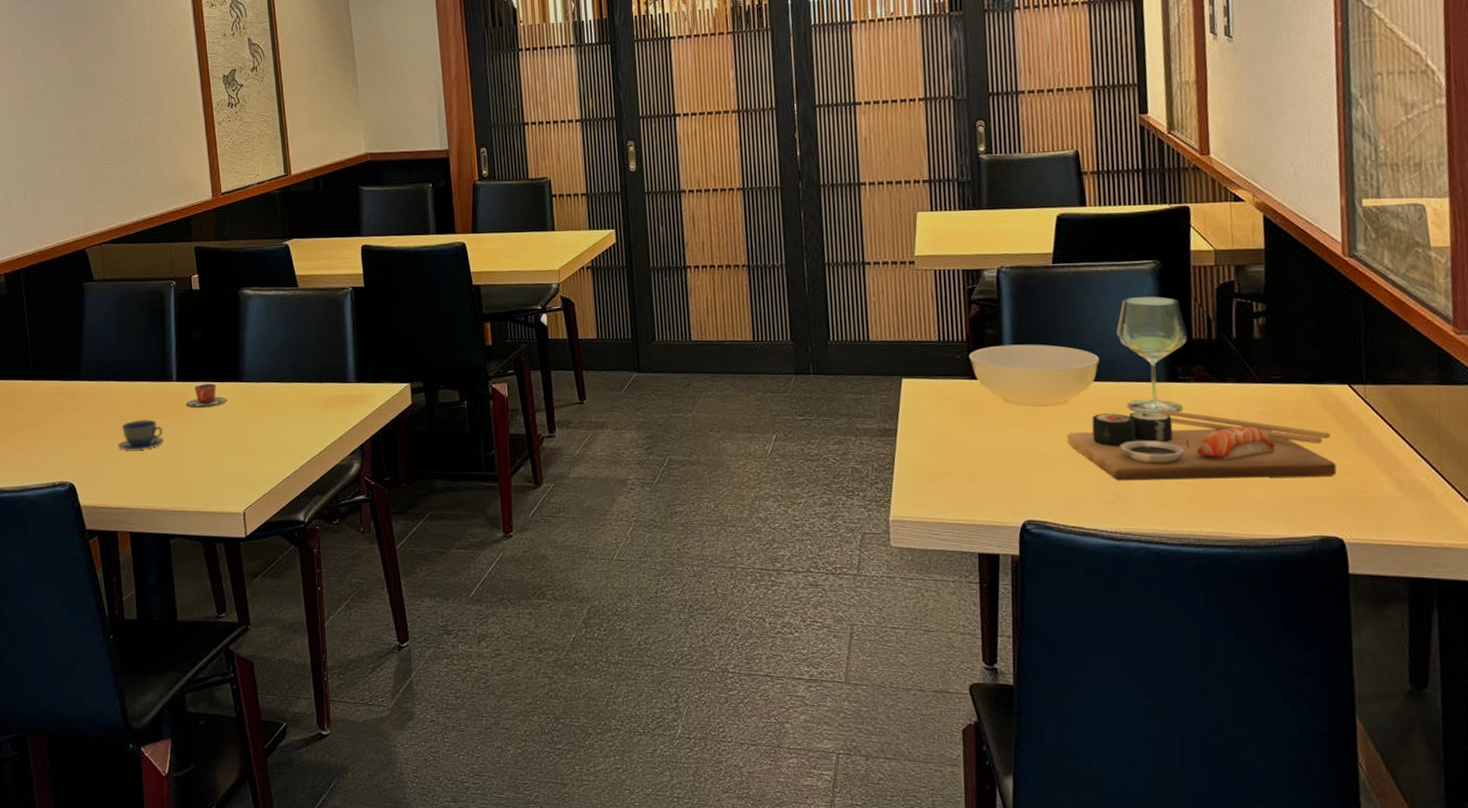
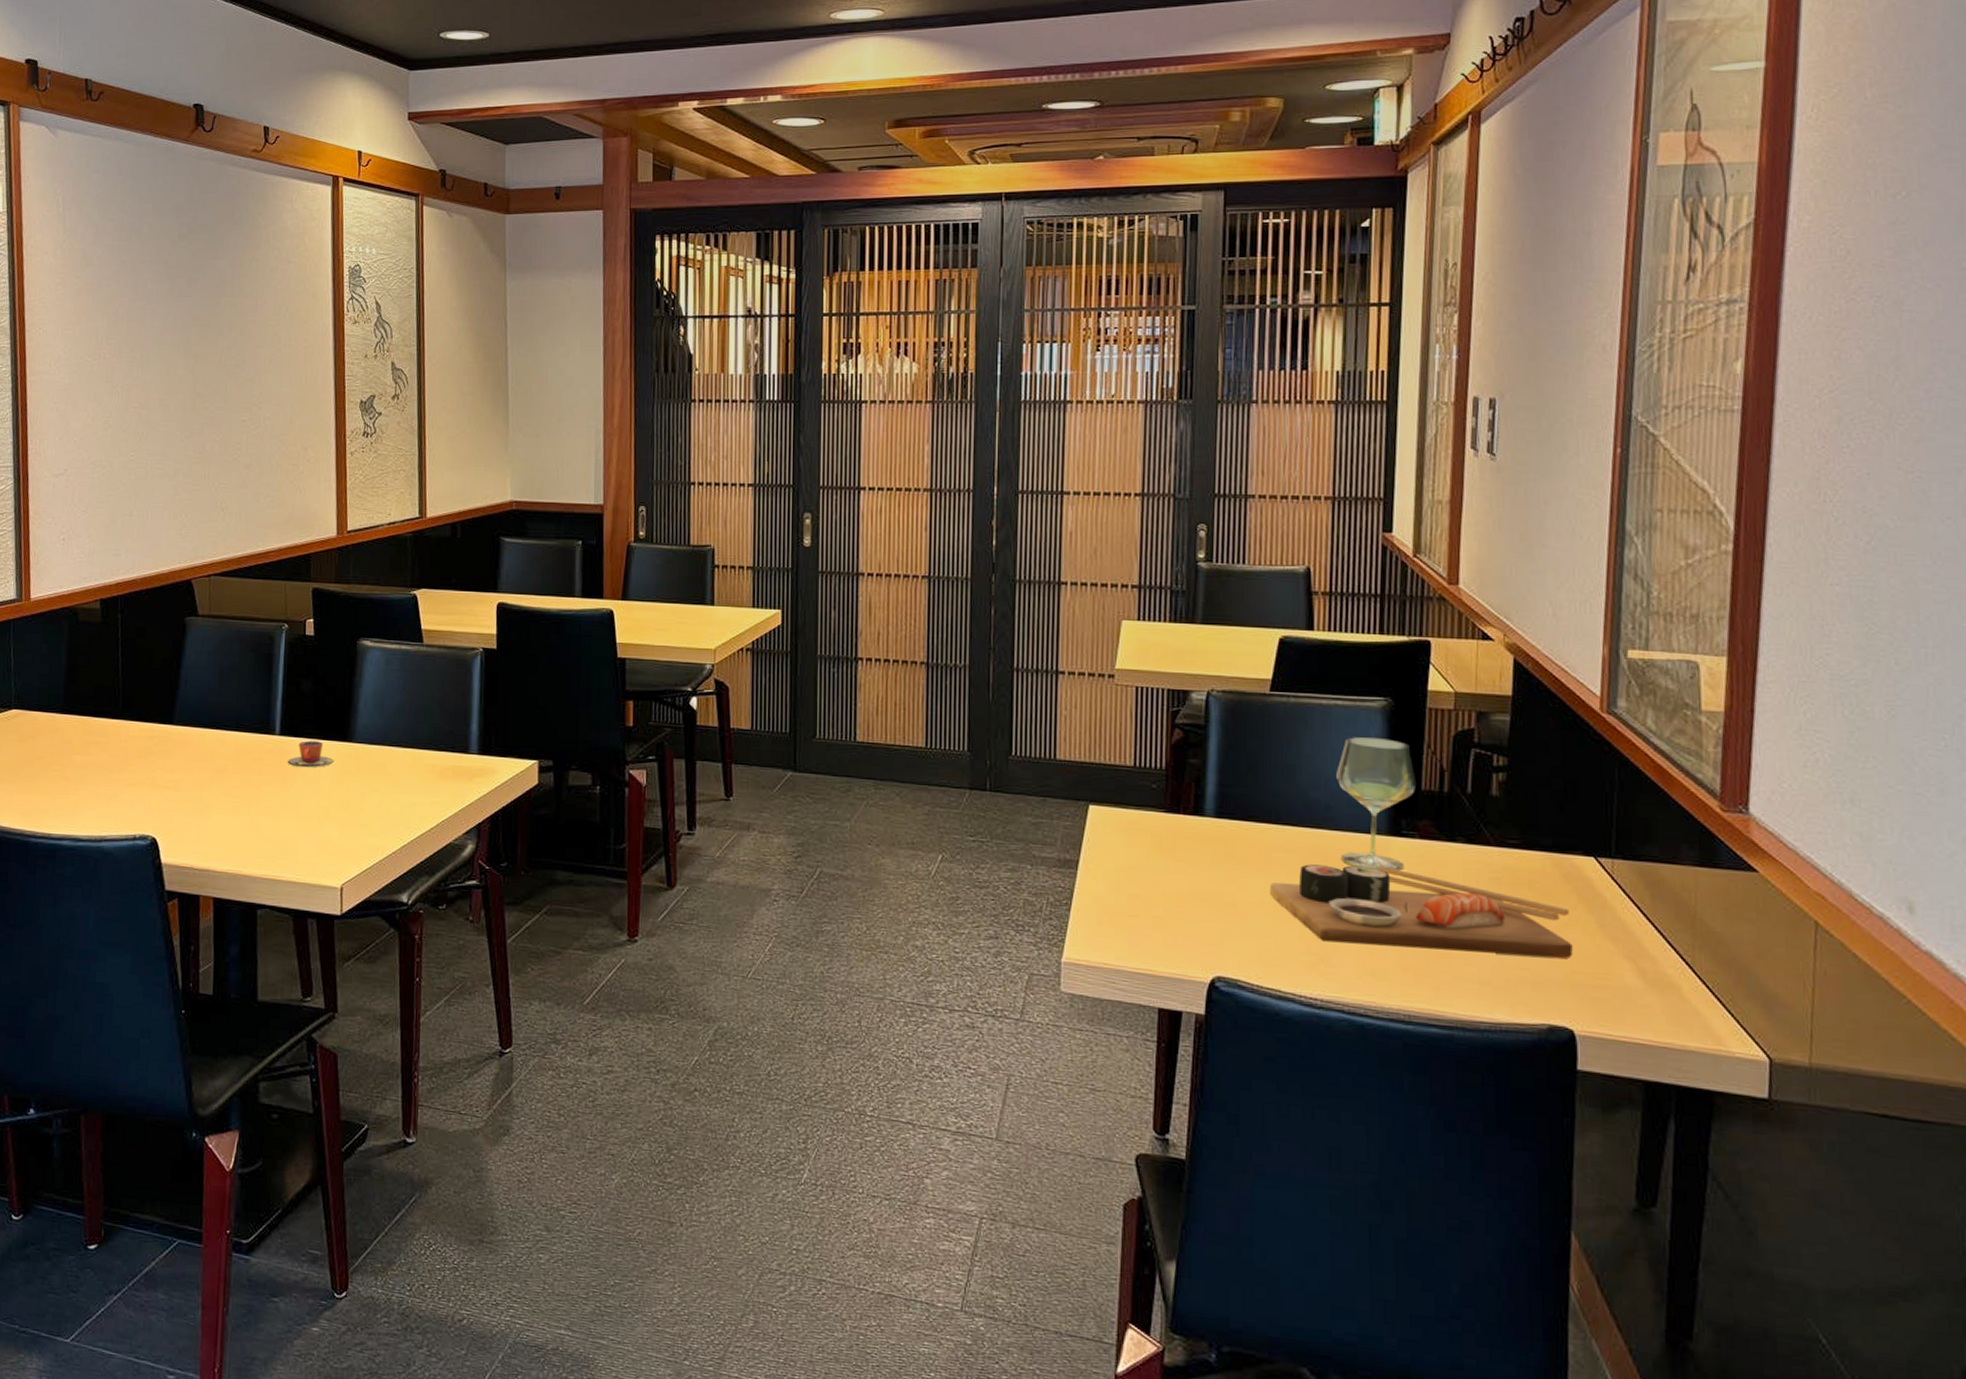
teacup: present [118,419,164,450] -> none [208,774,260,807]
bowl: present [969,344,1099,407] -> none [1167,777,1314,851]

